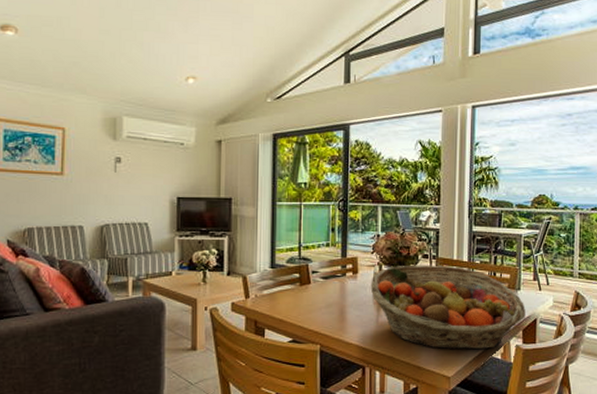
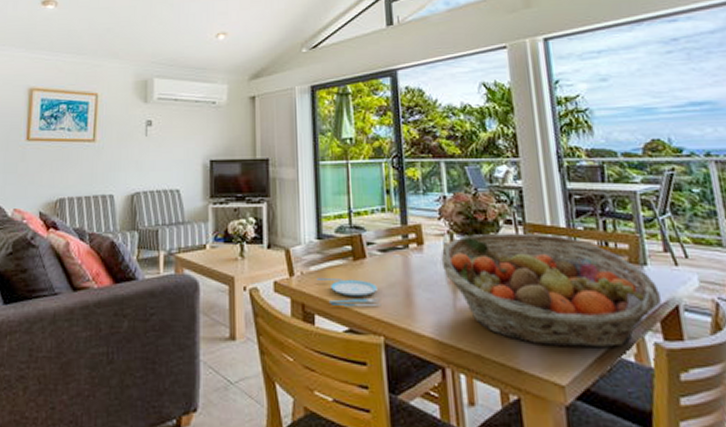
plate: none [268,300,320,323] -> present [316,279,382,307]

